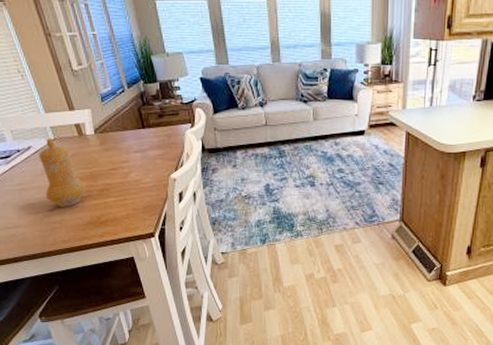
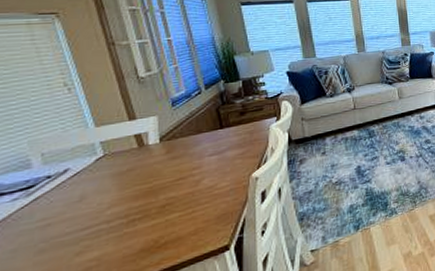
pepper mill: present [38,138,86,207] -> none [78,154,142,239]

